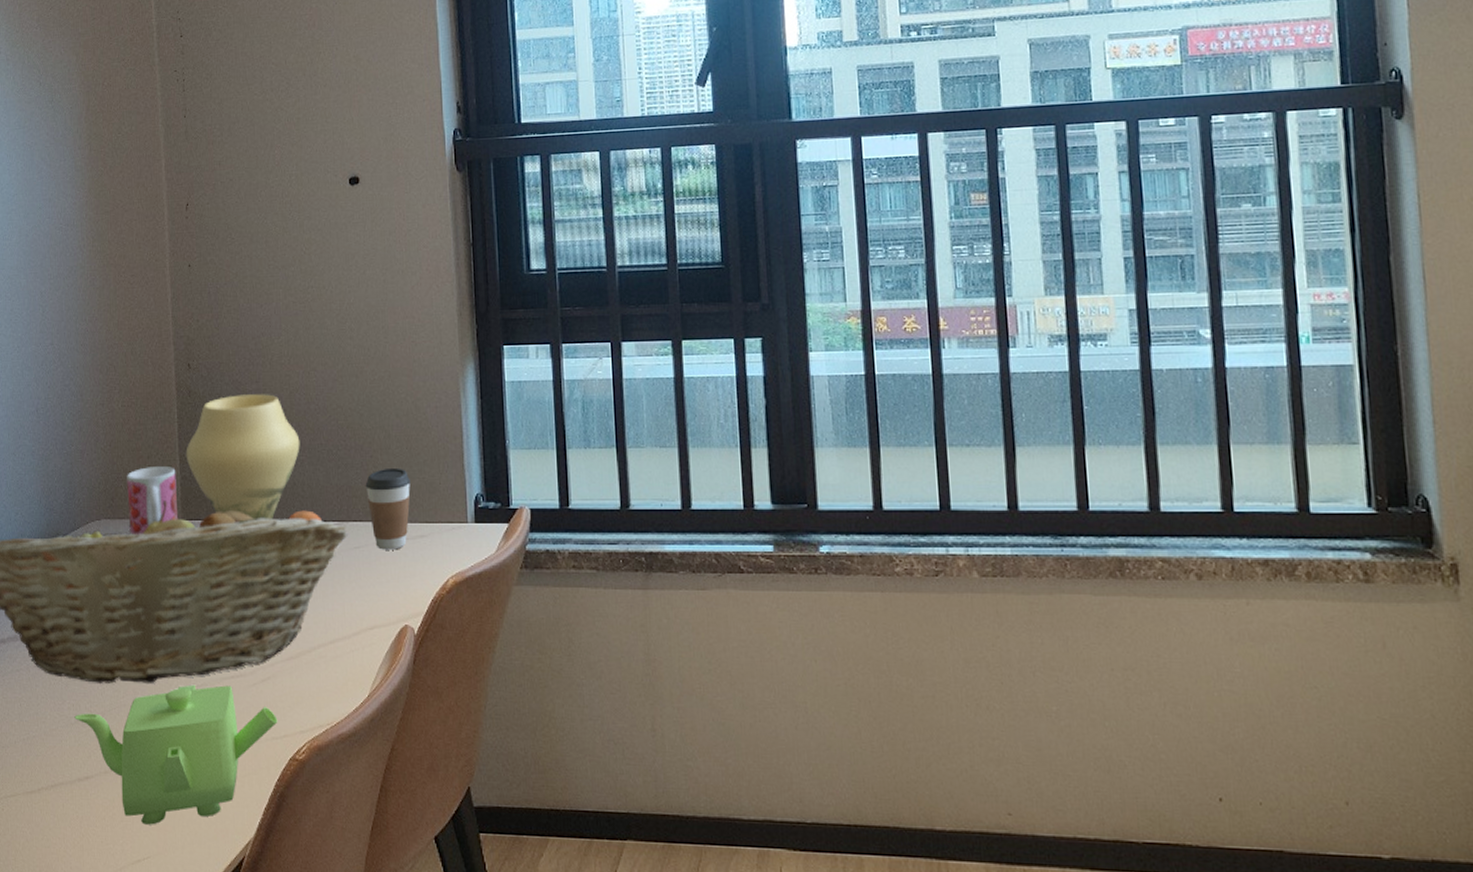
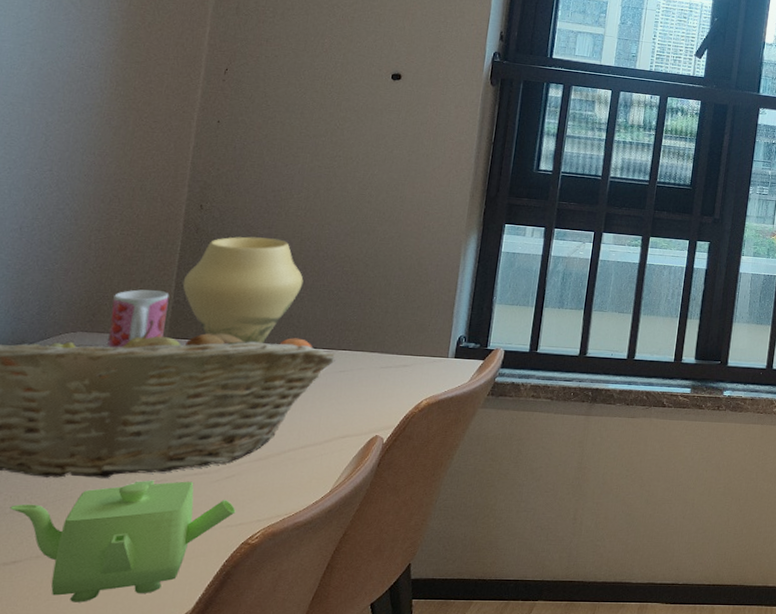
coffee cup: present [365,467,411,550] -> none [359,309,403,375]

